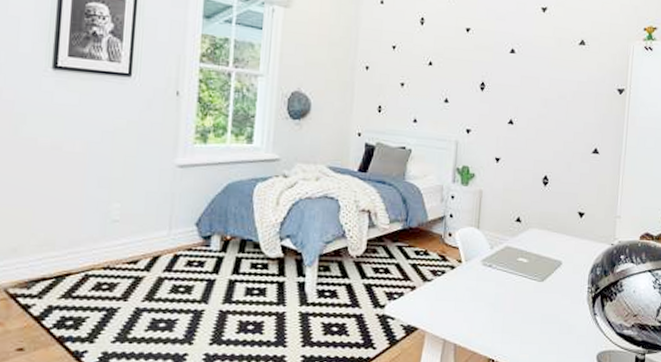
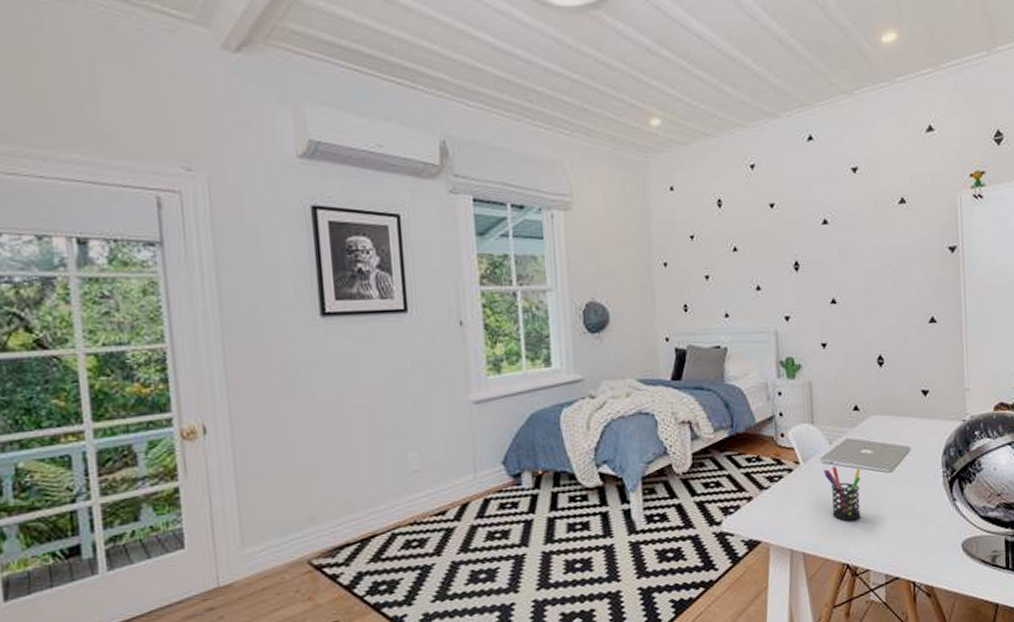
pen holder: none [482,269,516,321] -> present [823,466,861,521]

